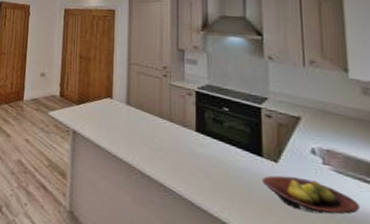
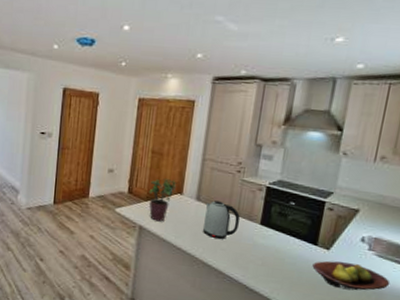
potted plant: none [79,81,106,127] -> present [148,178,177,222]
kettle: none [136,105,173,147] -> present [202,200,240,240]

